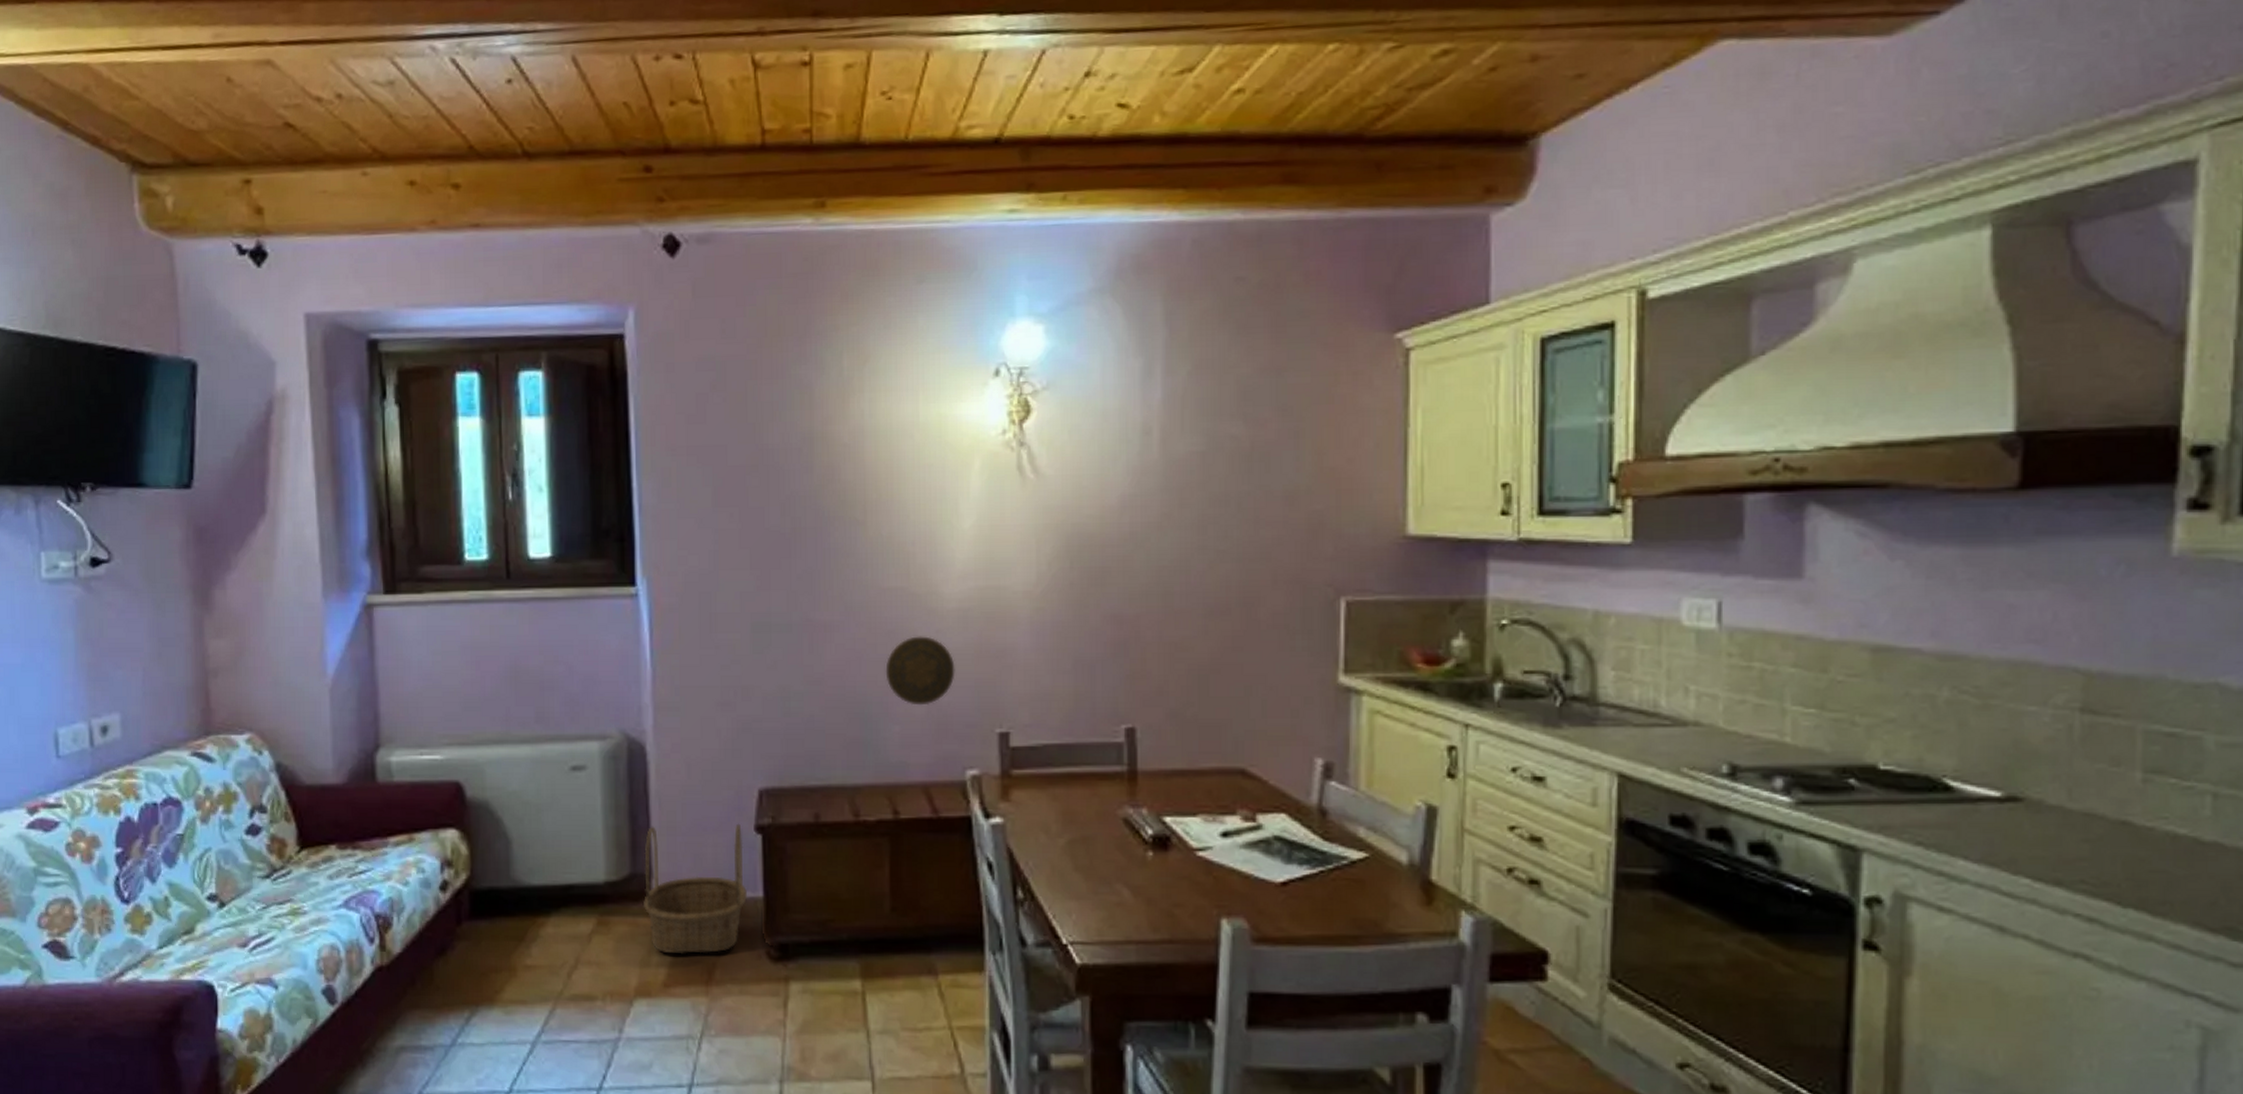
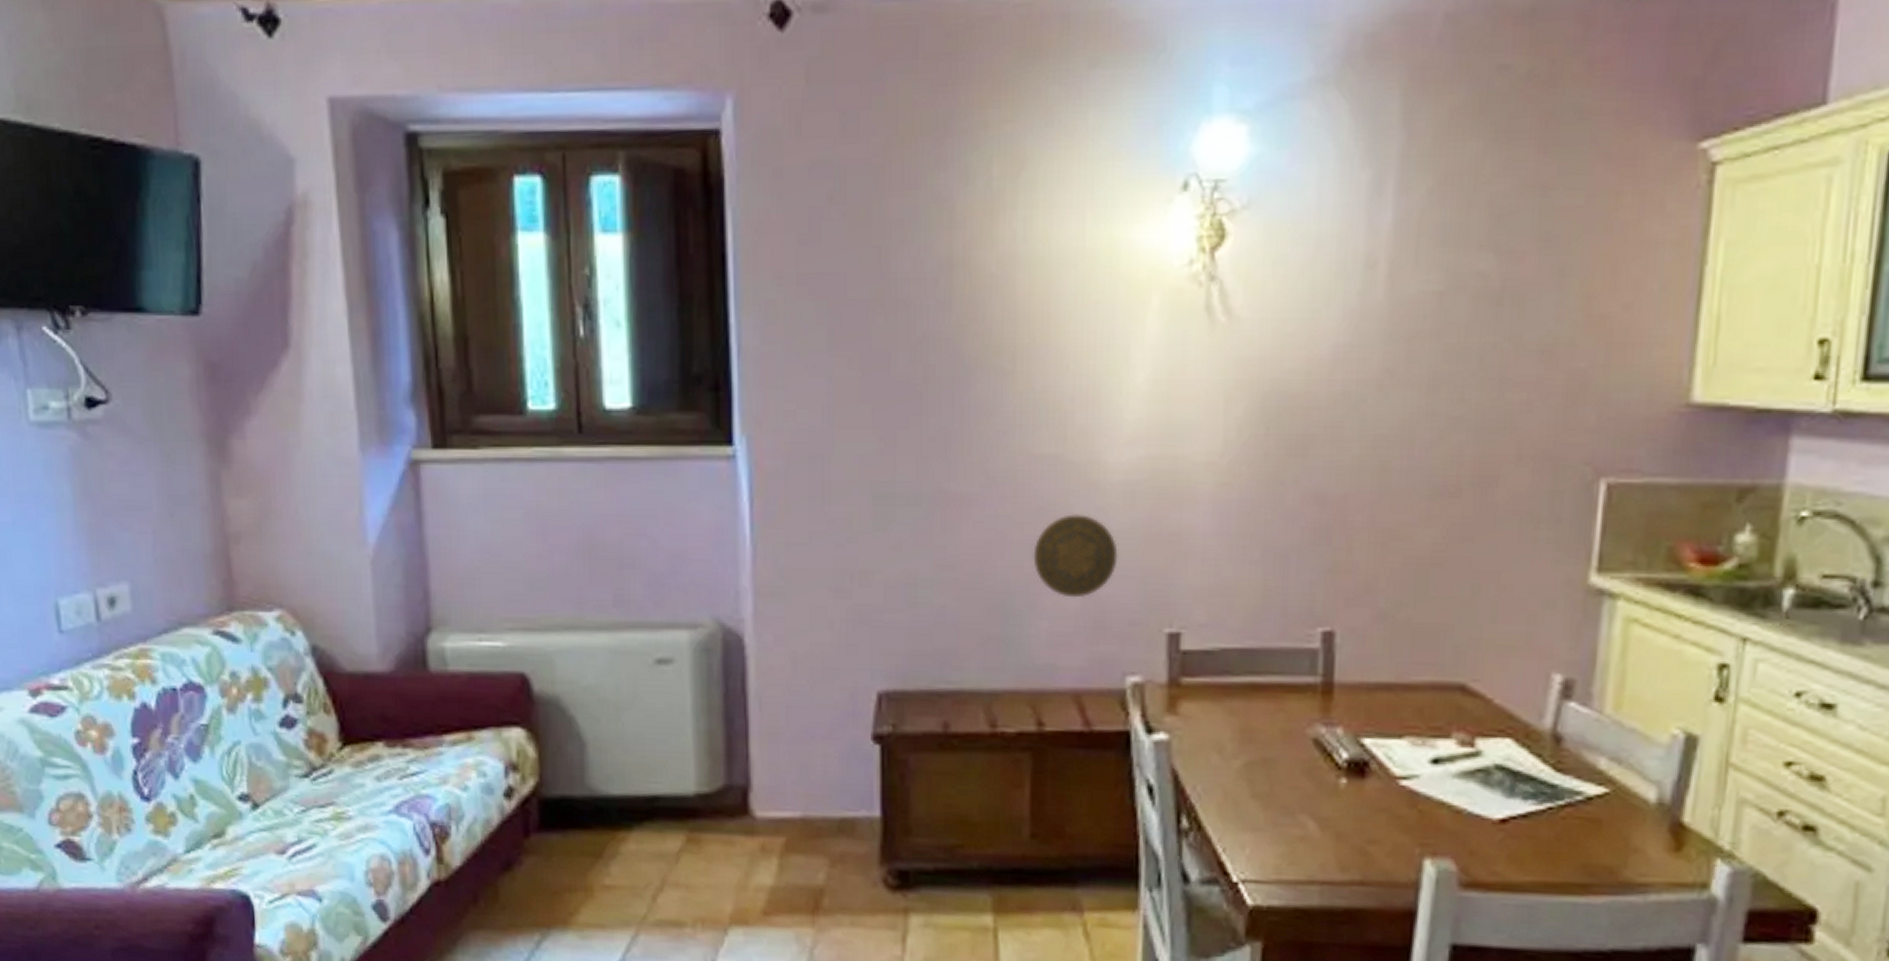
basket: present [644,823,748,953] -> none [740,731,863,878]

